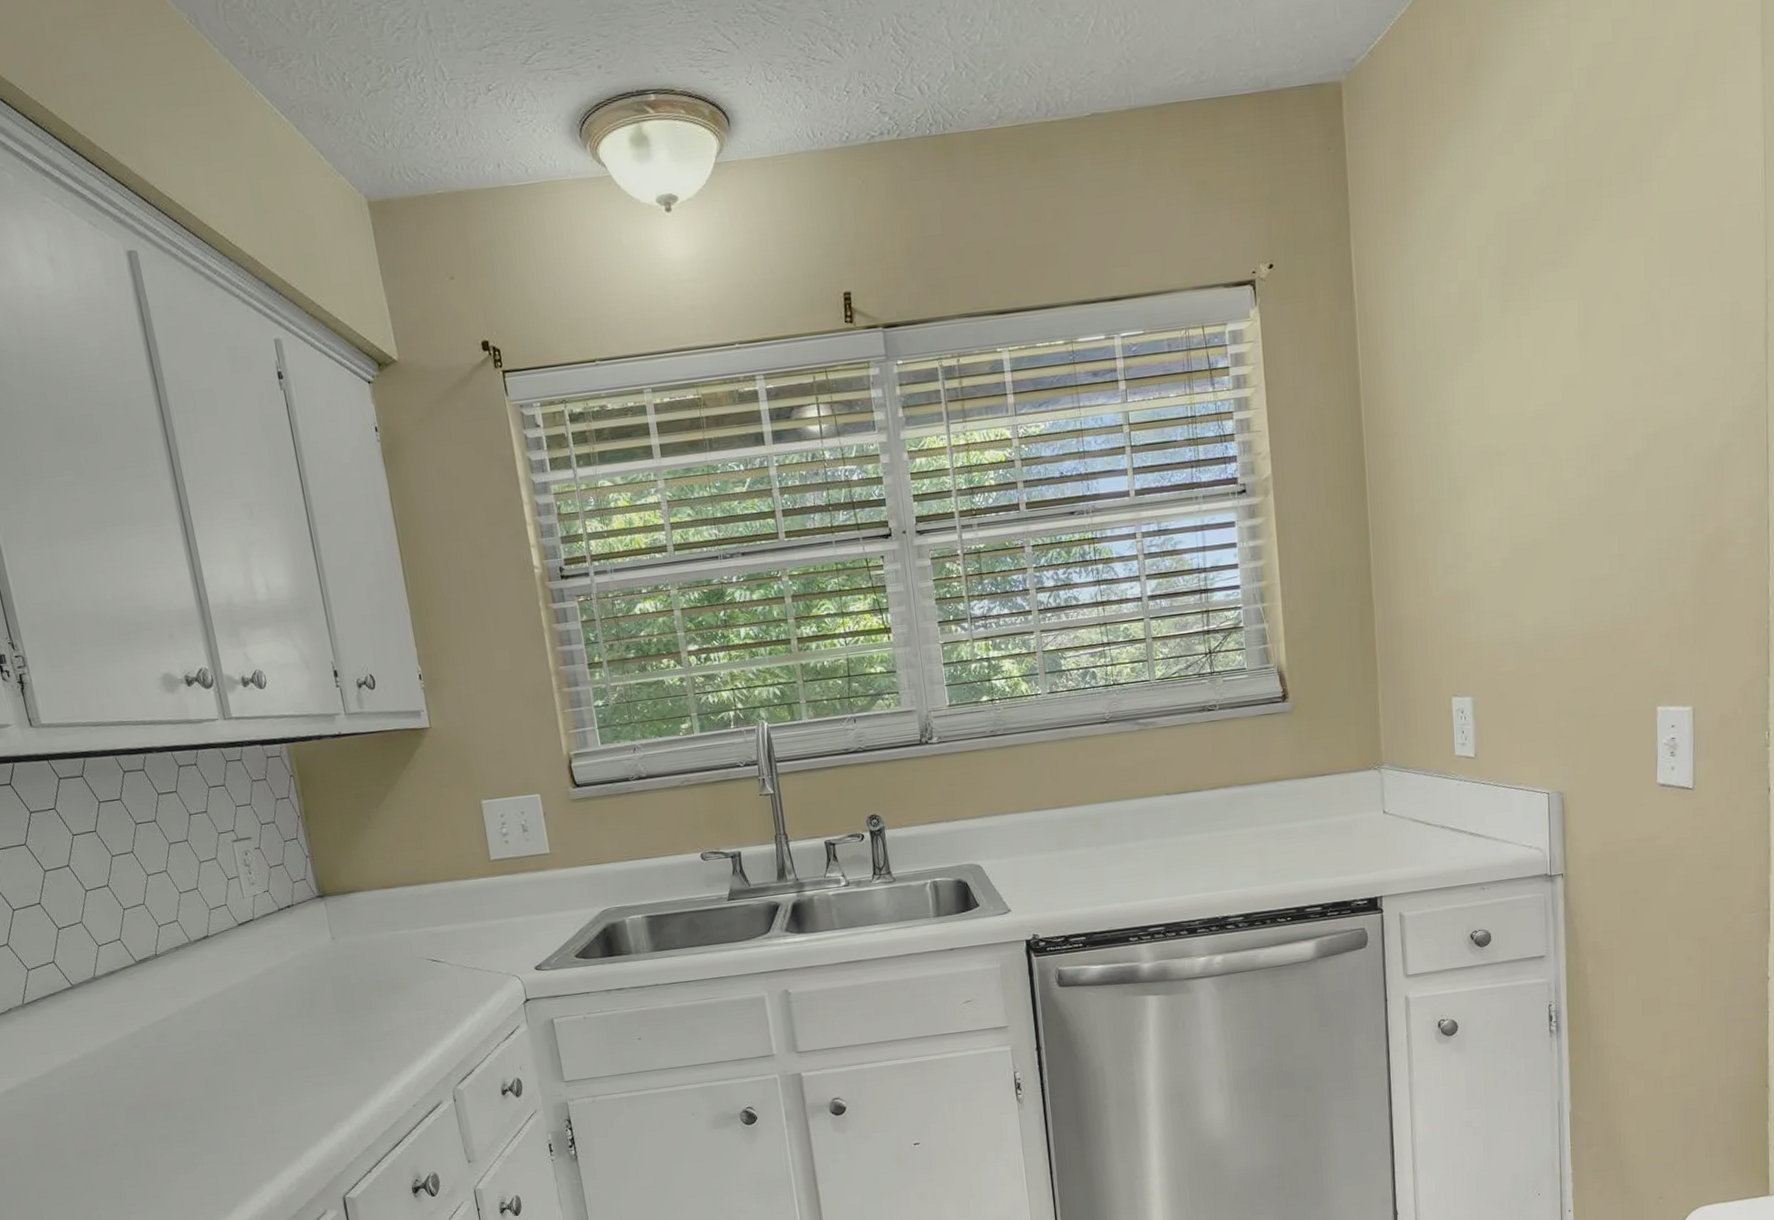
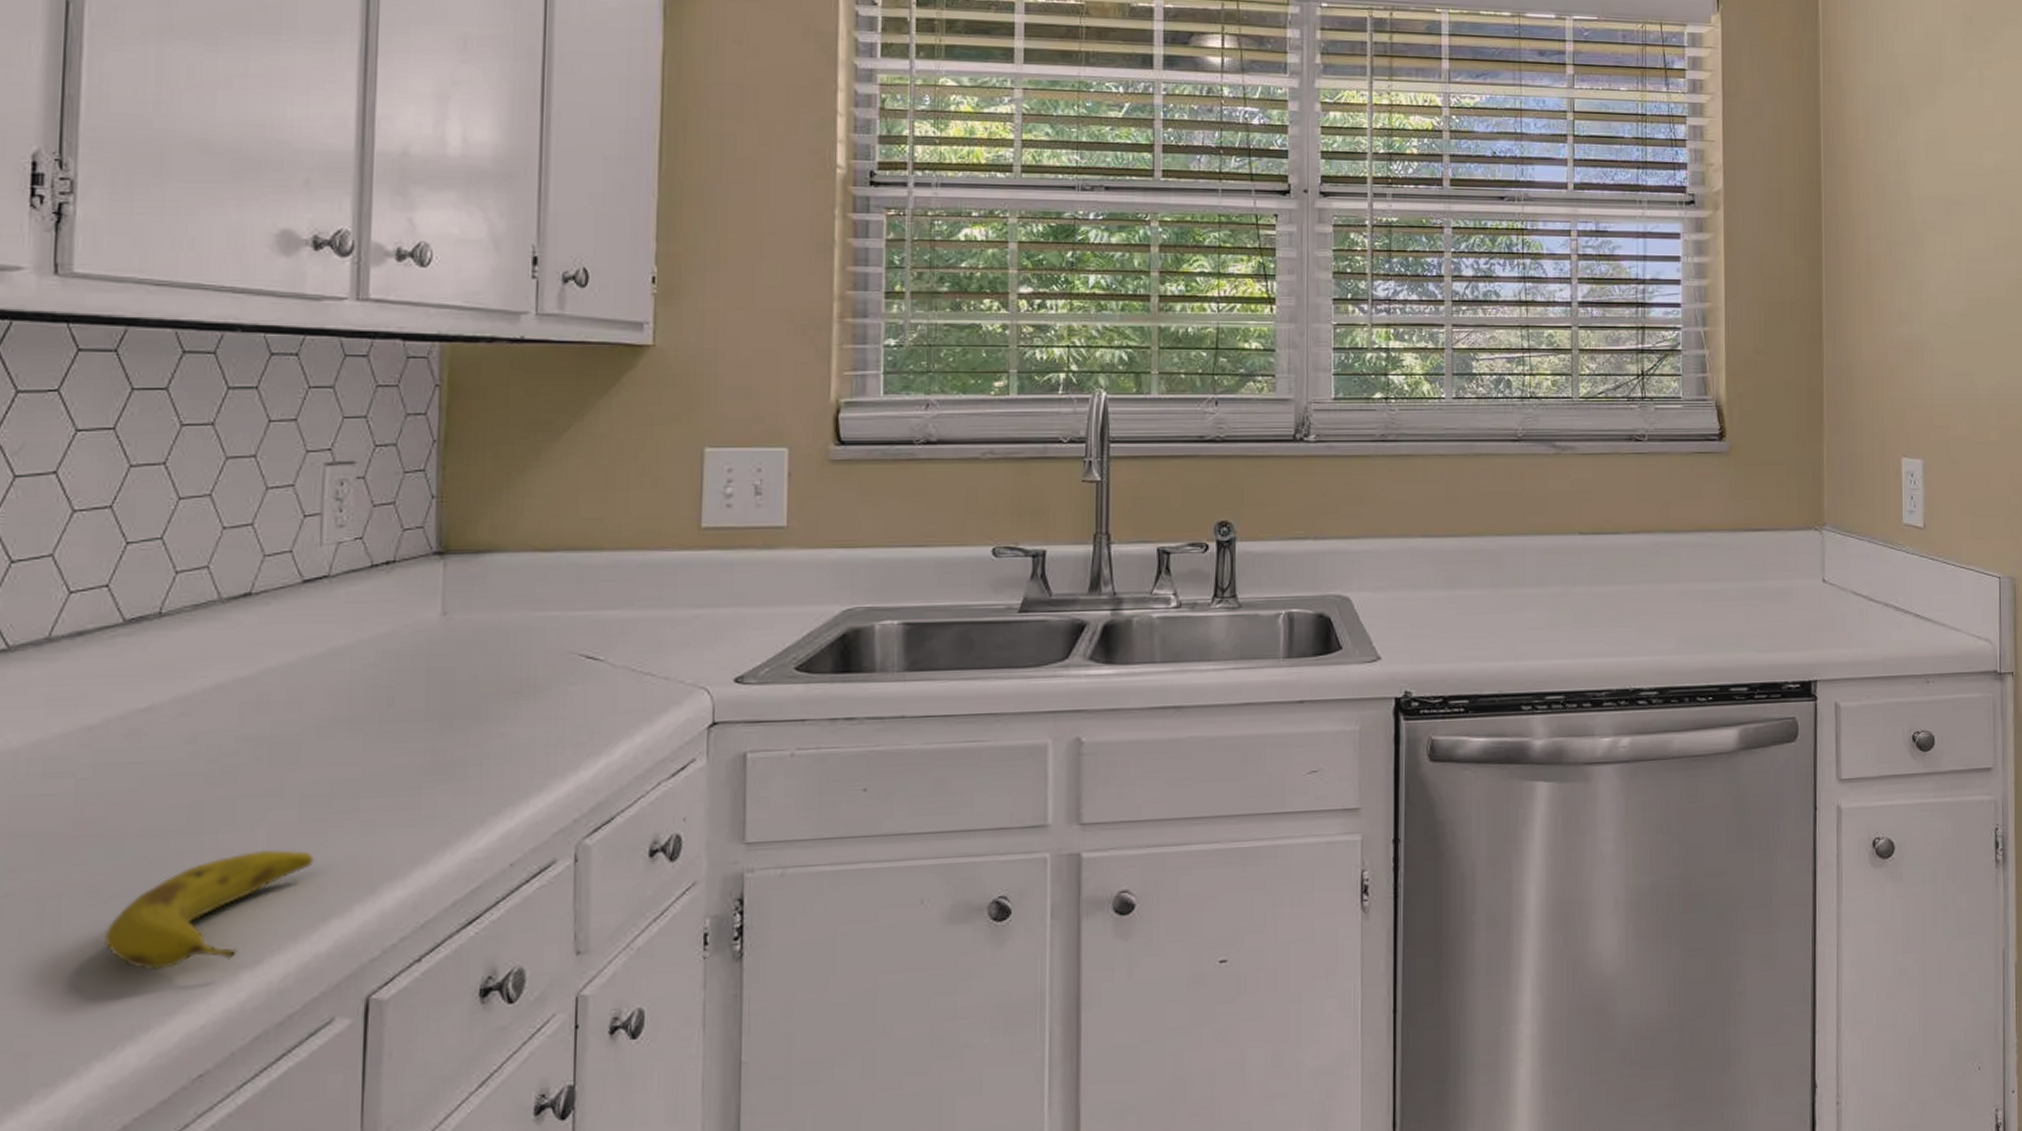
fruit: none [177,1104,291,1186] -> present [105,849,314,970]

